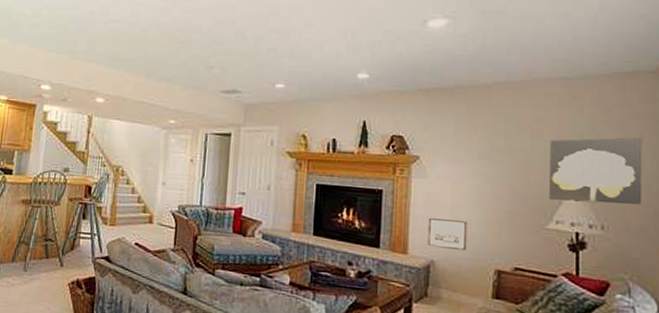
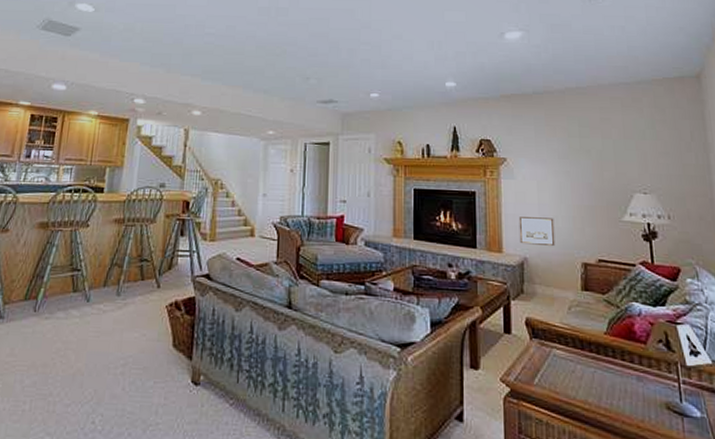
wall art: present [549,137,643,205] -> none [618,135,698,195]

